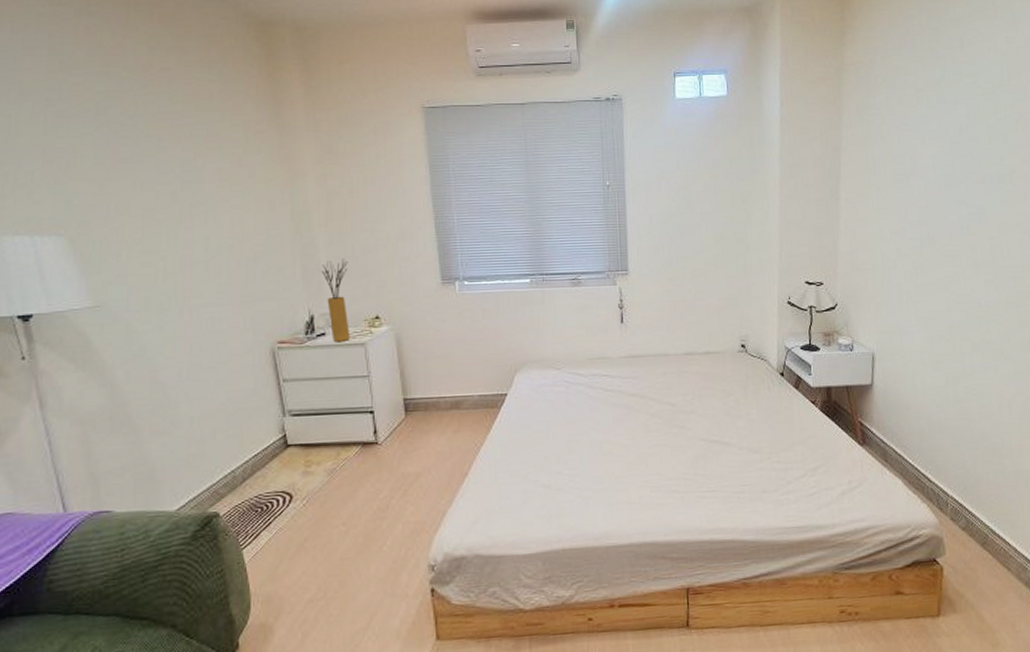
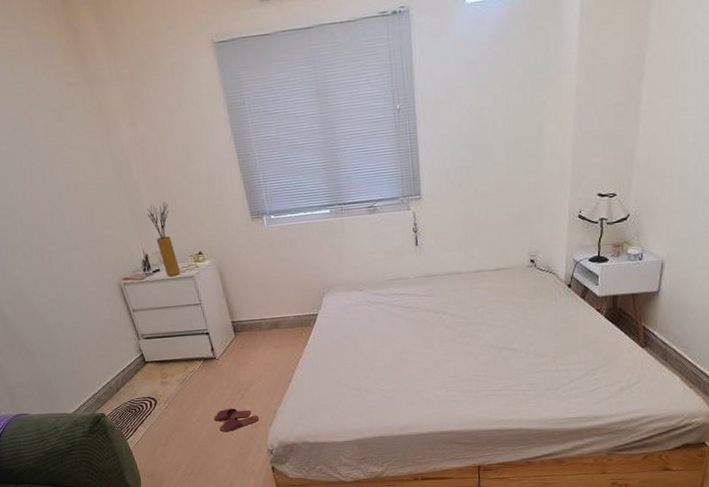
slippers: none [364,508,422,541] -> present [214,408,259,432]

